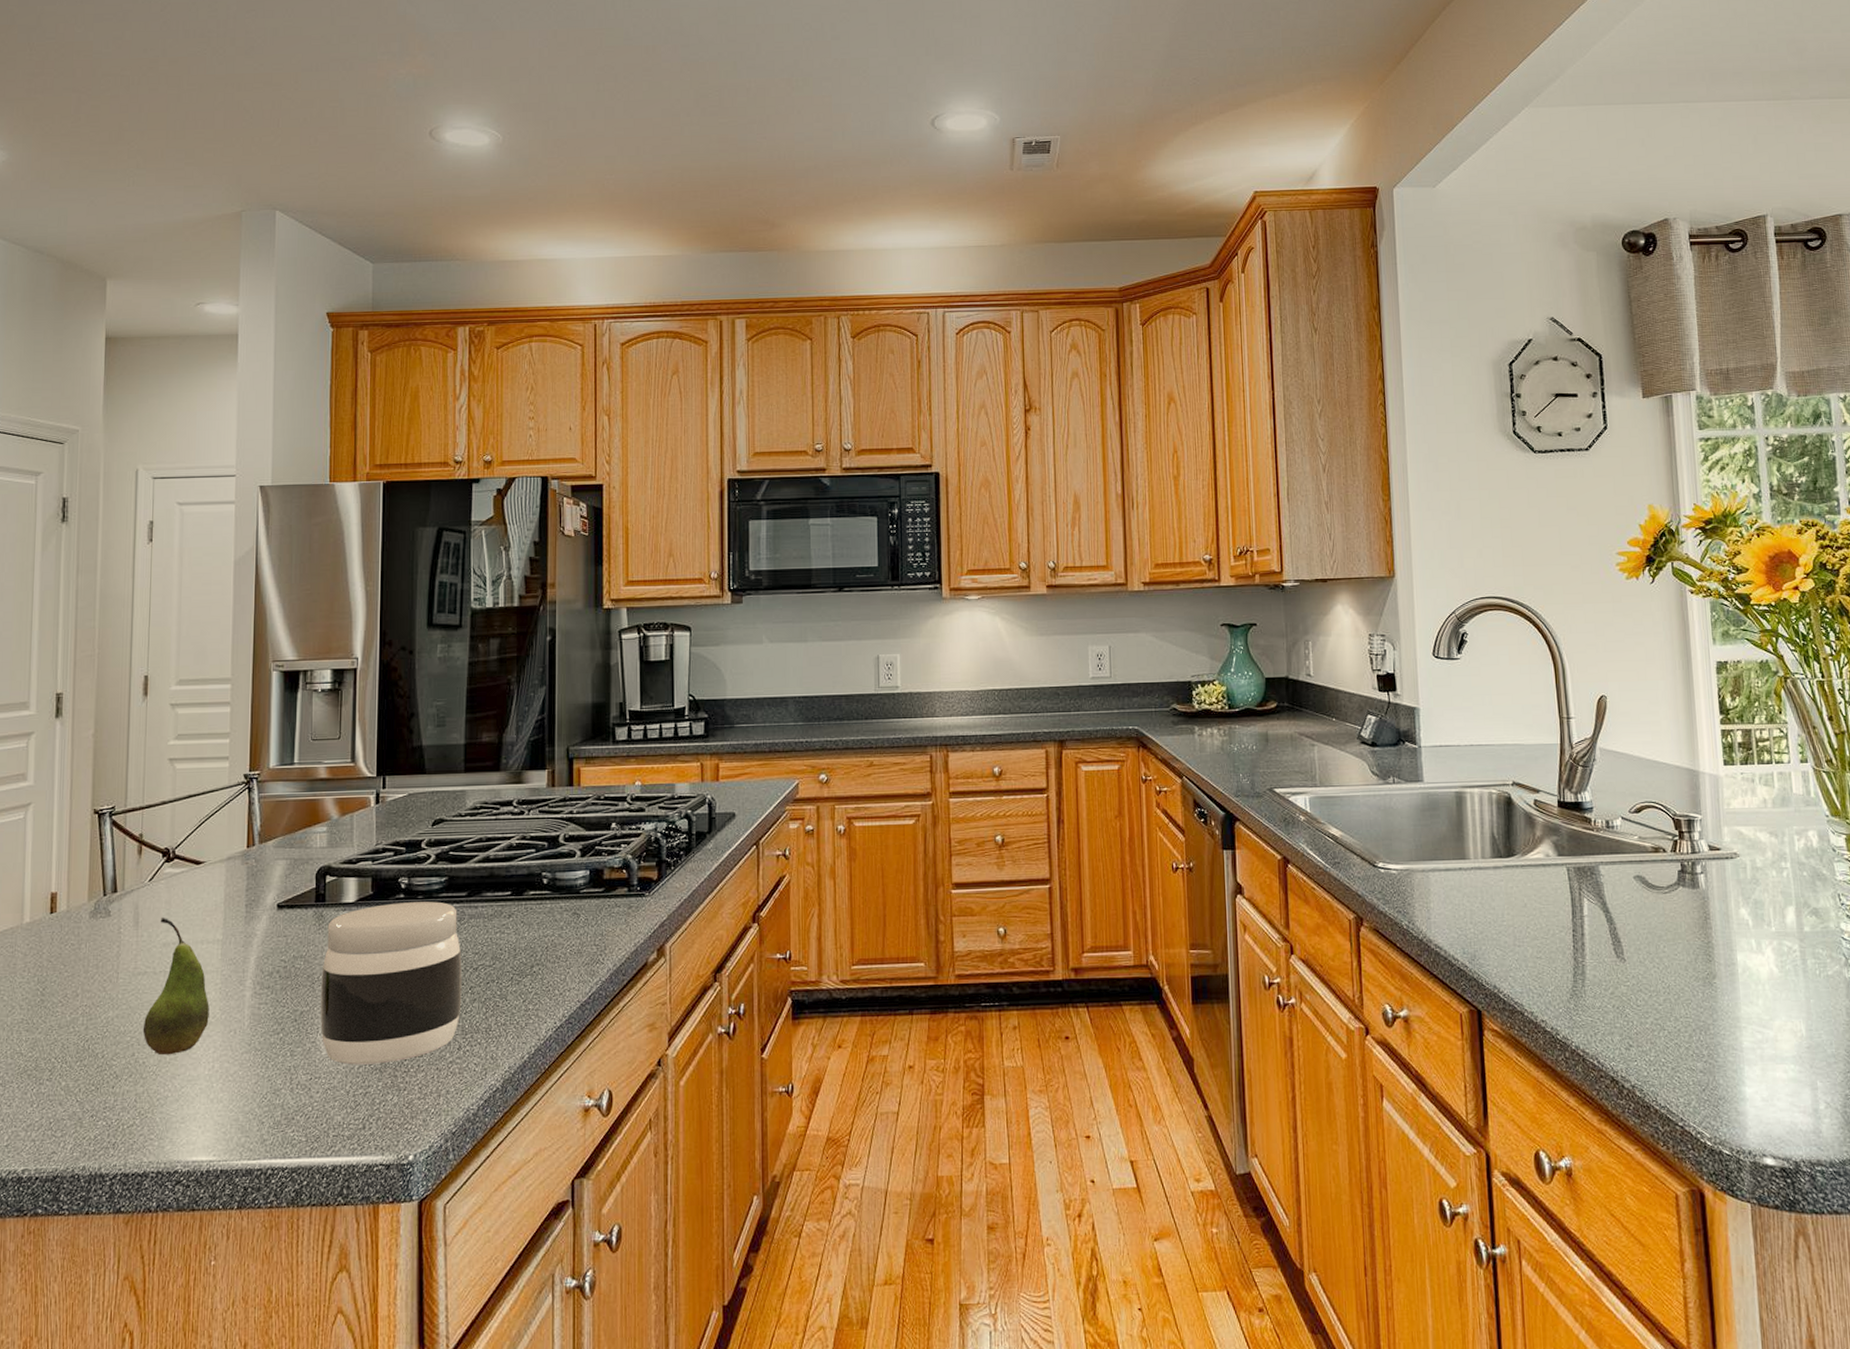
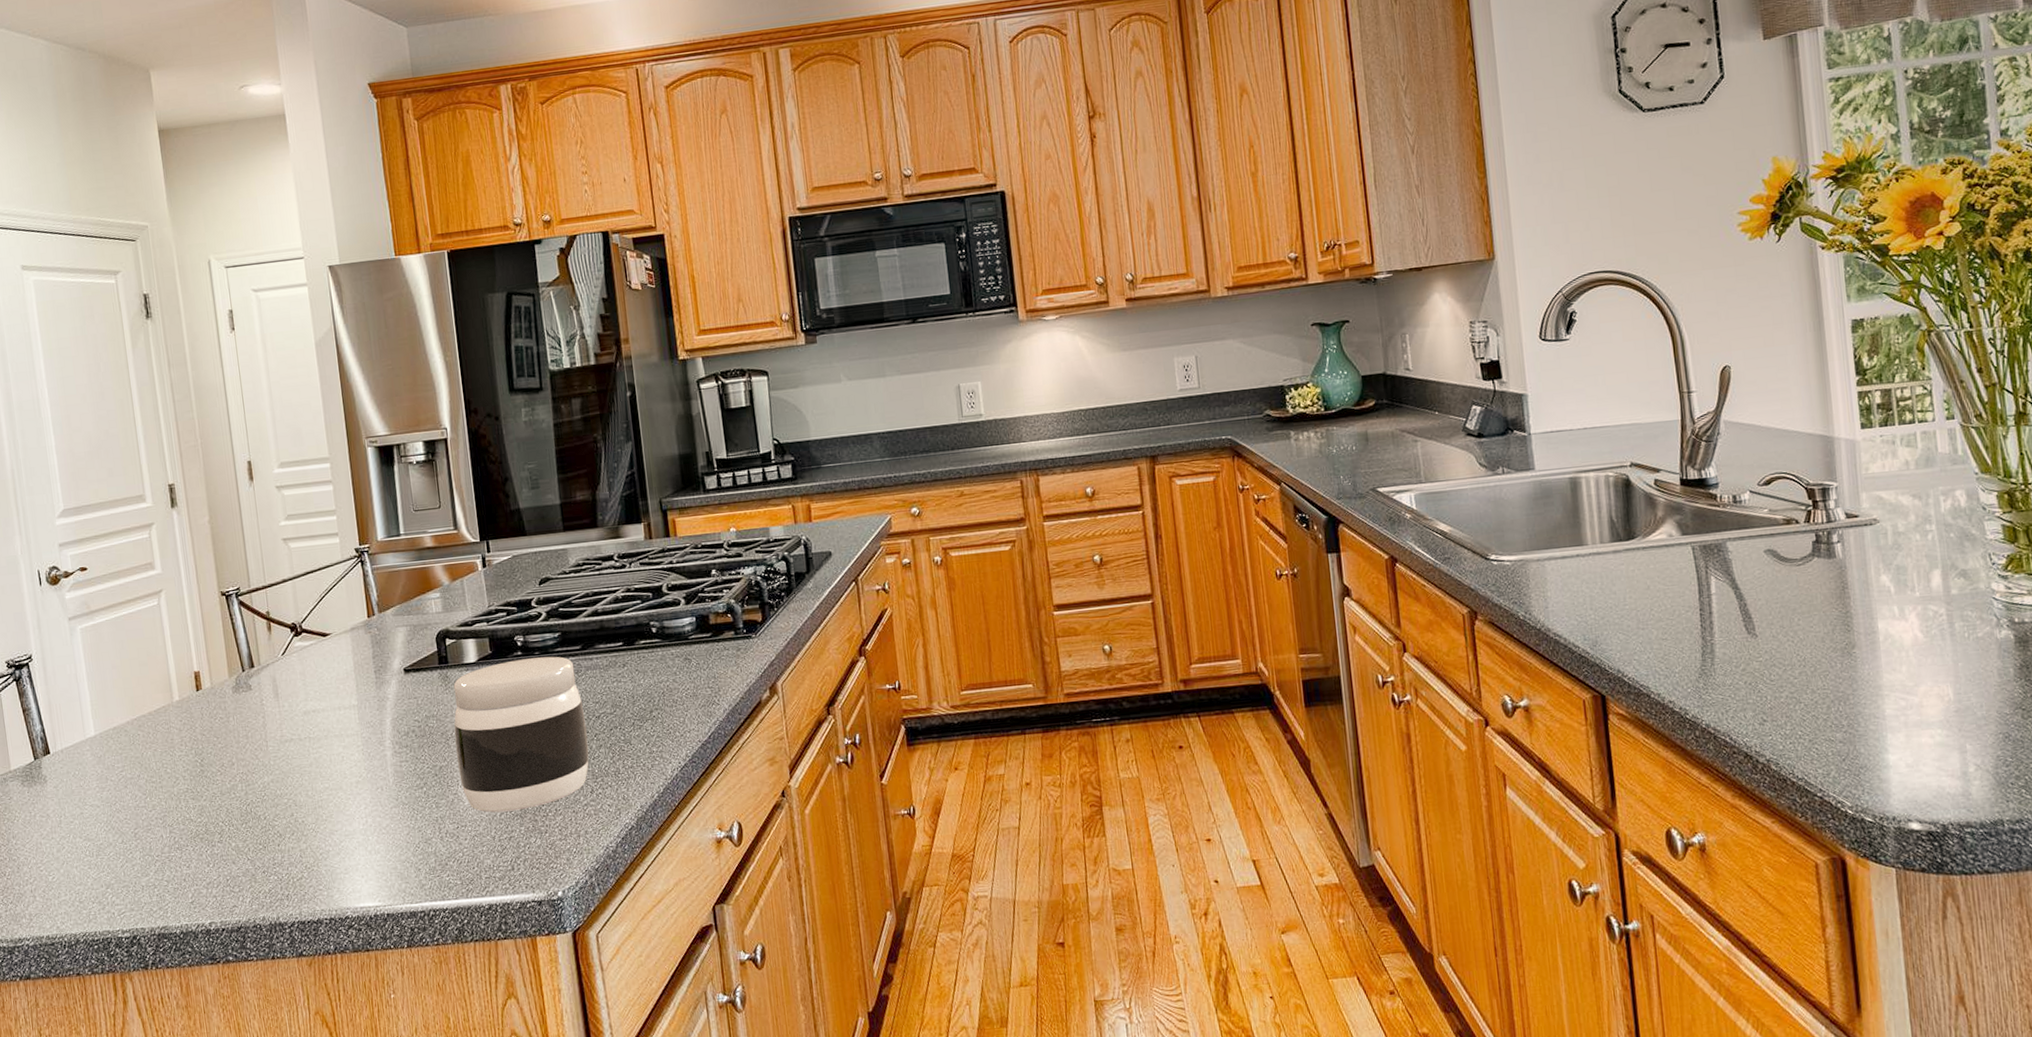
fruit: present [142,917,209,1056] -> none [297,687,357,814]

